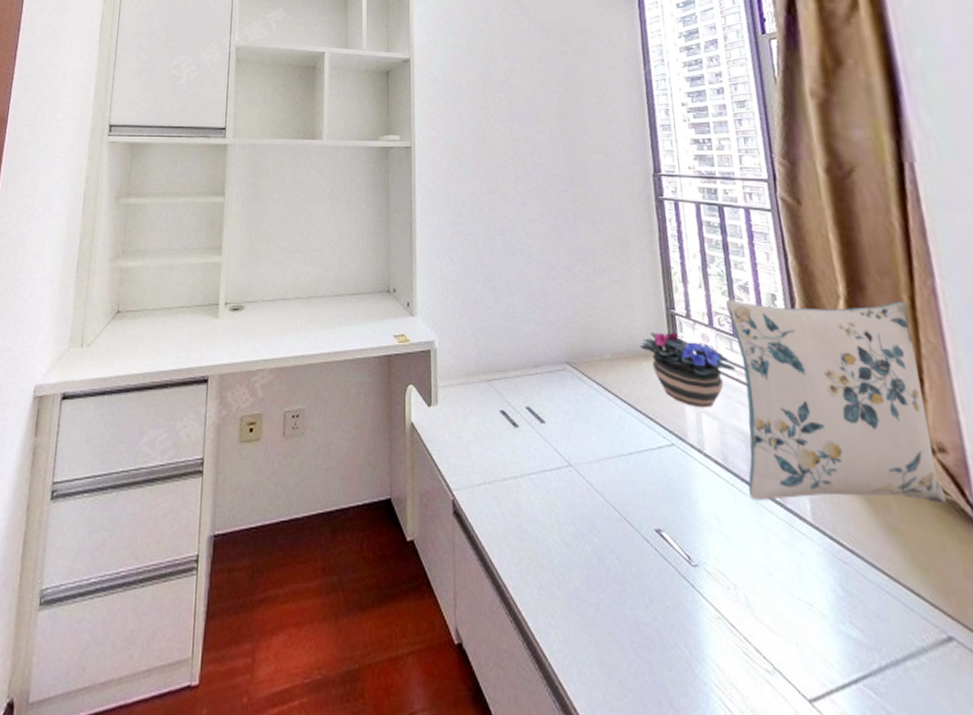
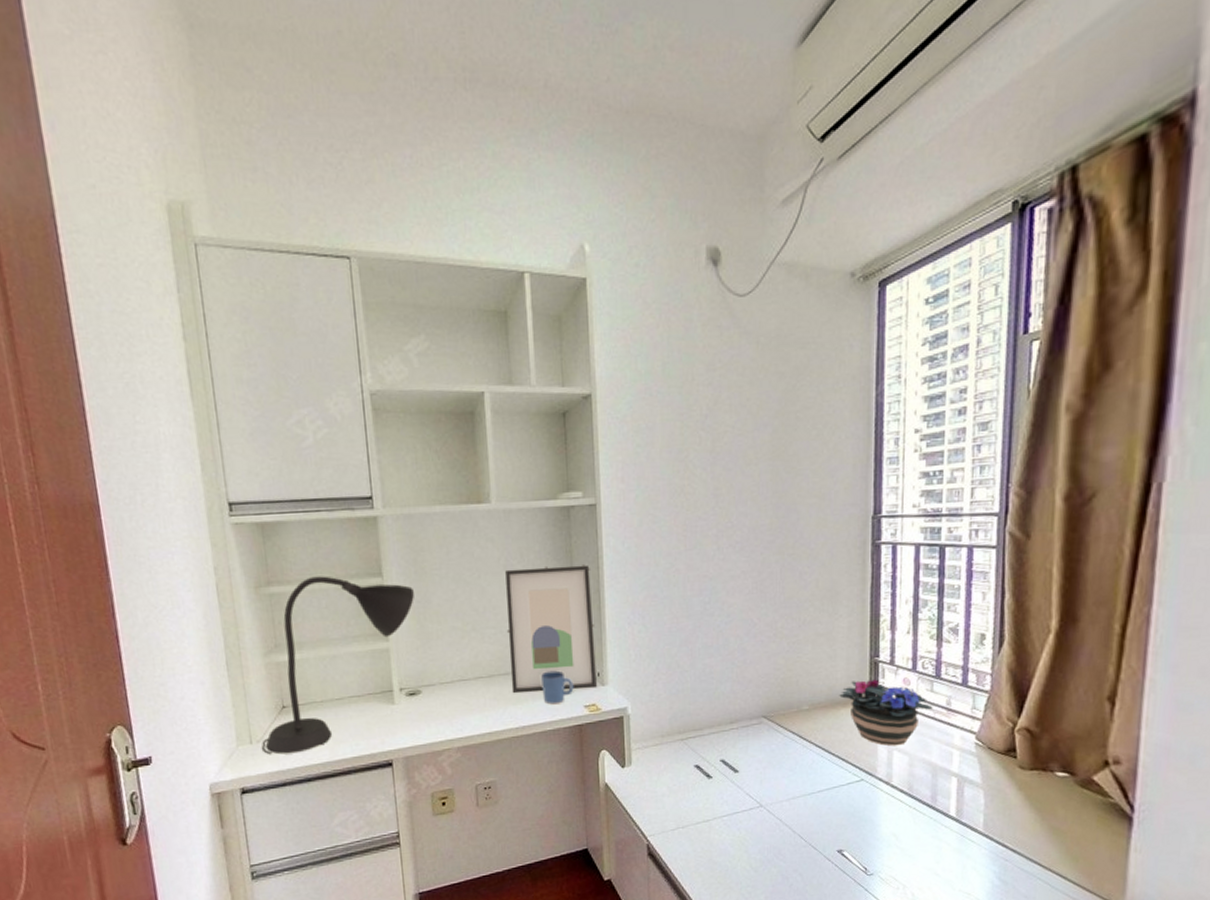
desk lamp: none [89,192,249,361] -> present [261,576,414,755]
picture frame: none [326,197,406,318] -> present [505,563,597,694]
mug: none [355,297,385,332] -> present [541,670,574,705]
pillow: present [726,300,947,502] -> none [929,630,1119,819]

